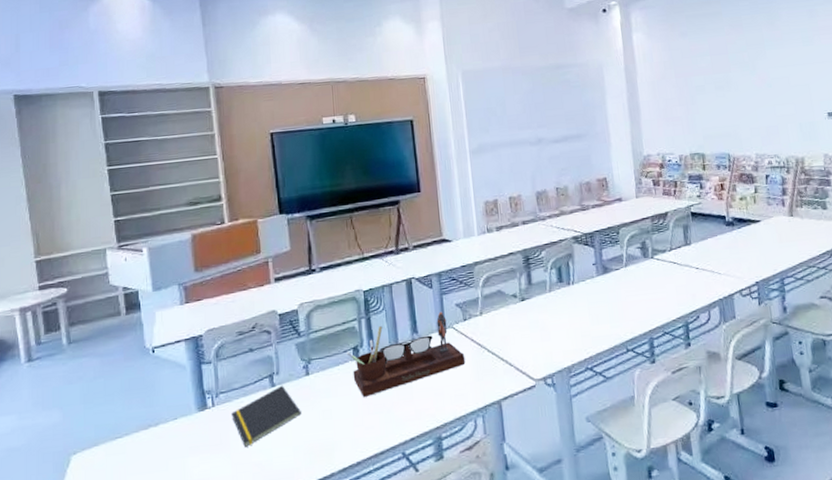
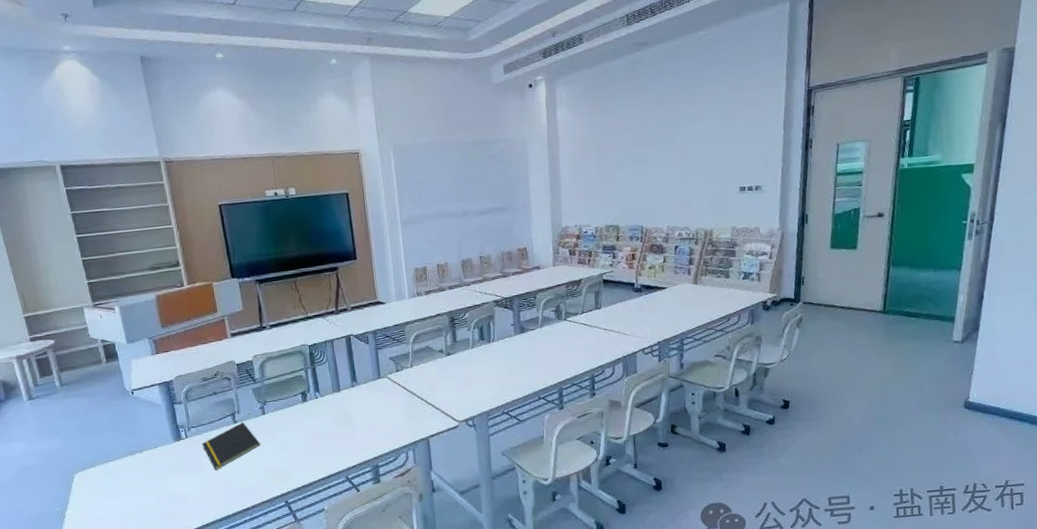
desk organizer: present [346,311,466,397] -> none [296,364,398,433]

